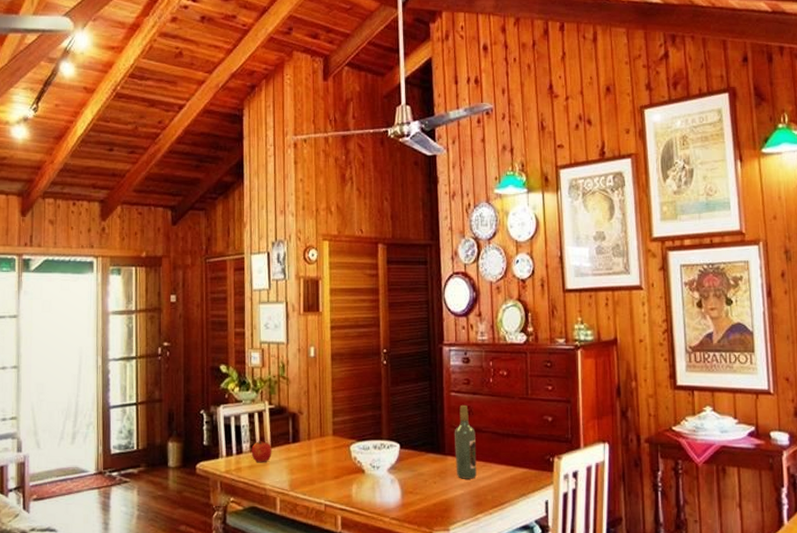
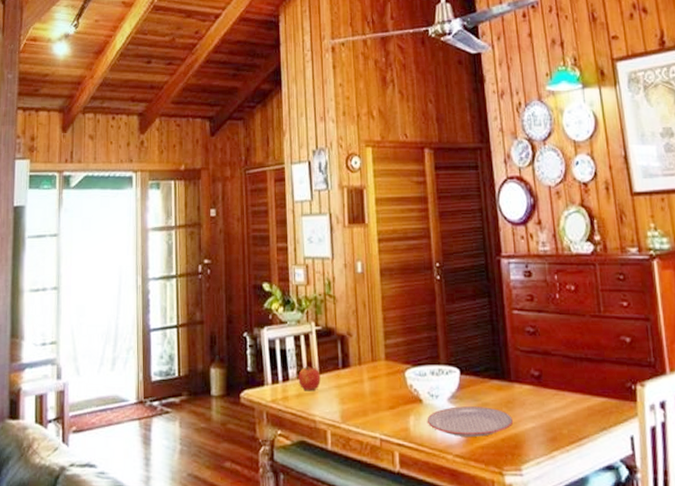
plate: none [368,476,445,502] -> present [427,406,514,437]
wine bottle: present [455,404,477,479] -> none [520,324,549,410]

